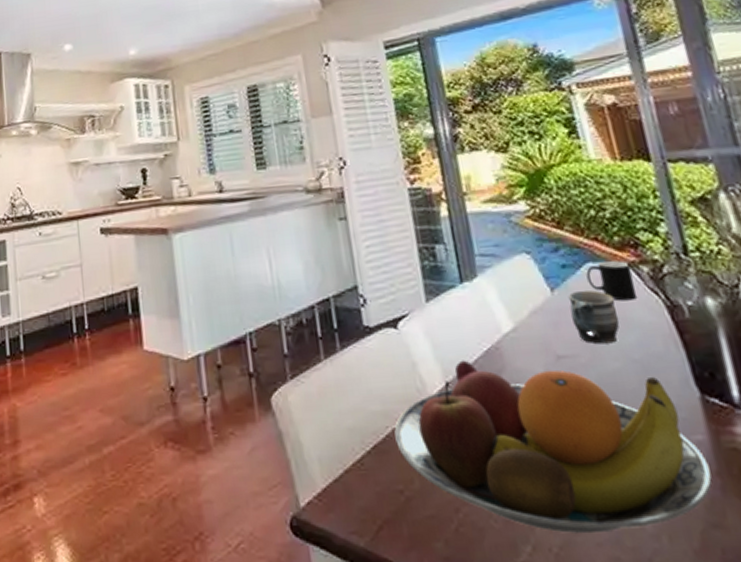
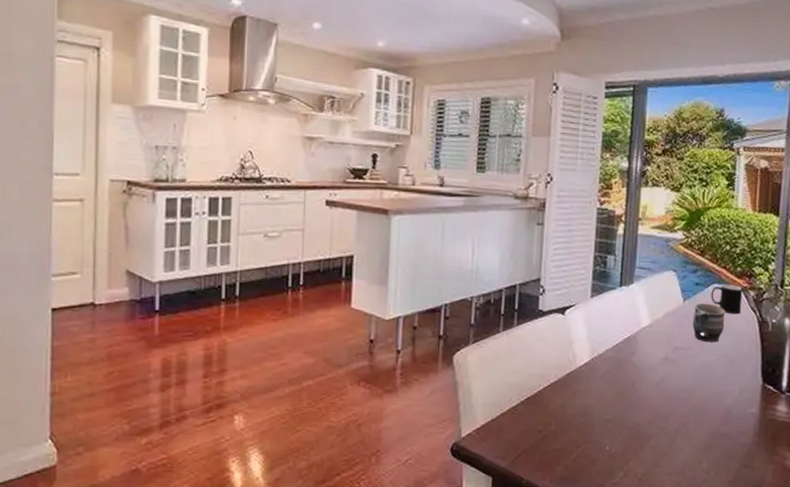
fruit bowl: present [394,360,713,534] -> none [544,343,755,467]

